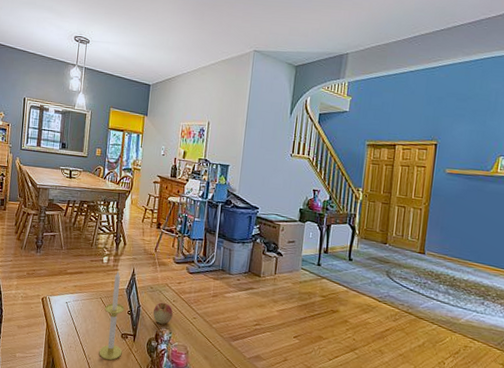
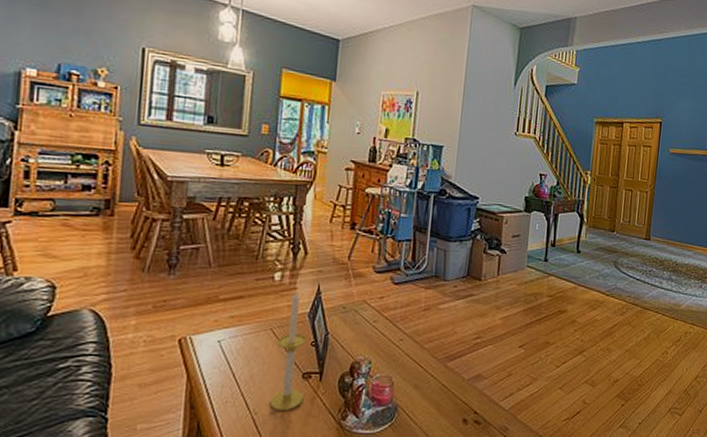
apple: present [153,302,173,325] -> none [347,325,374,353]

